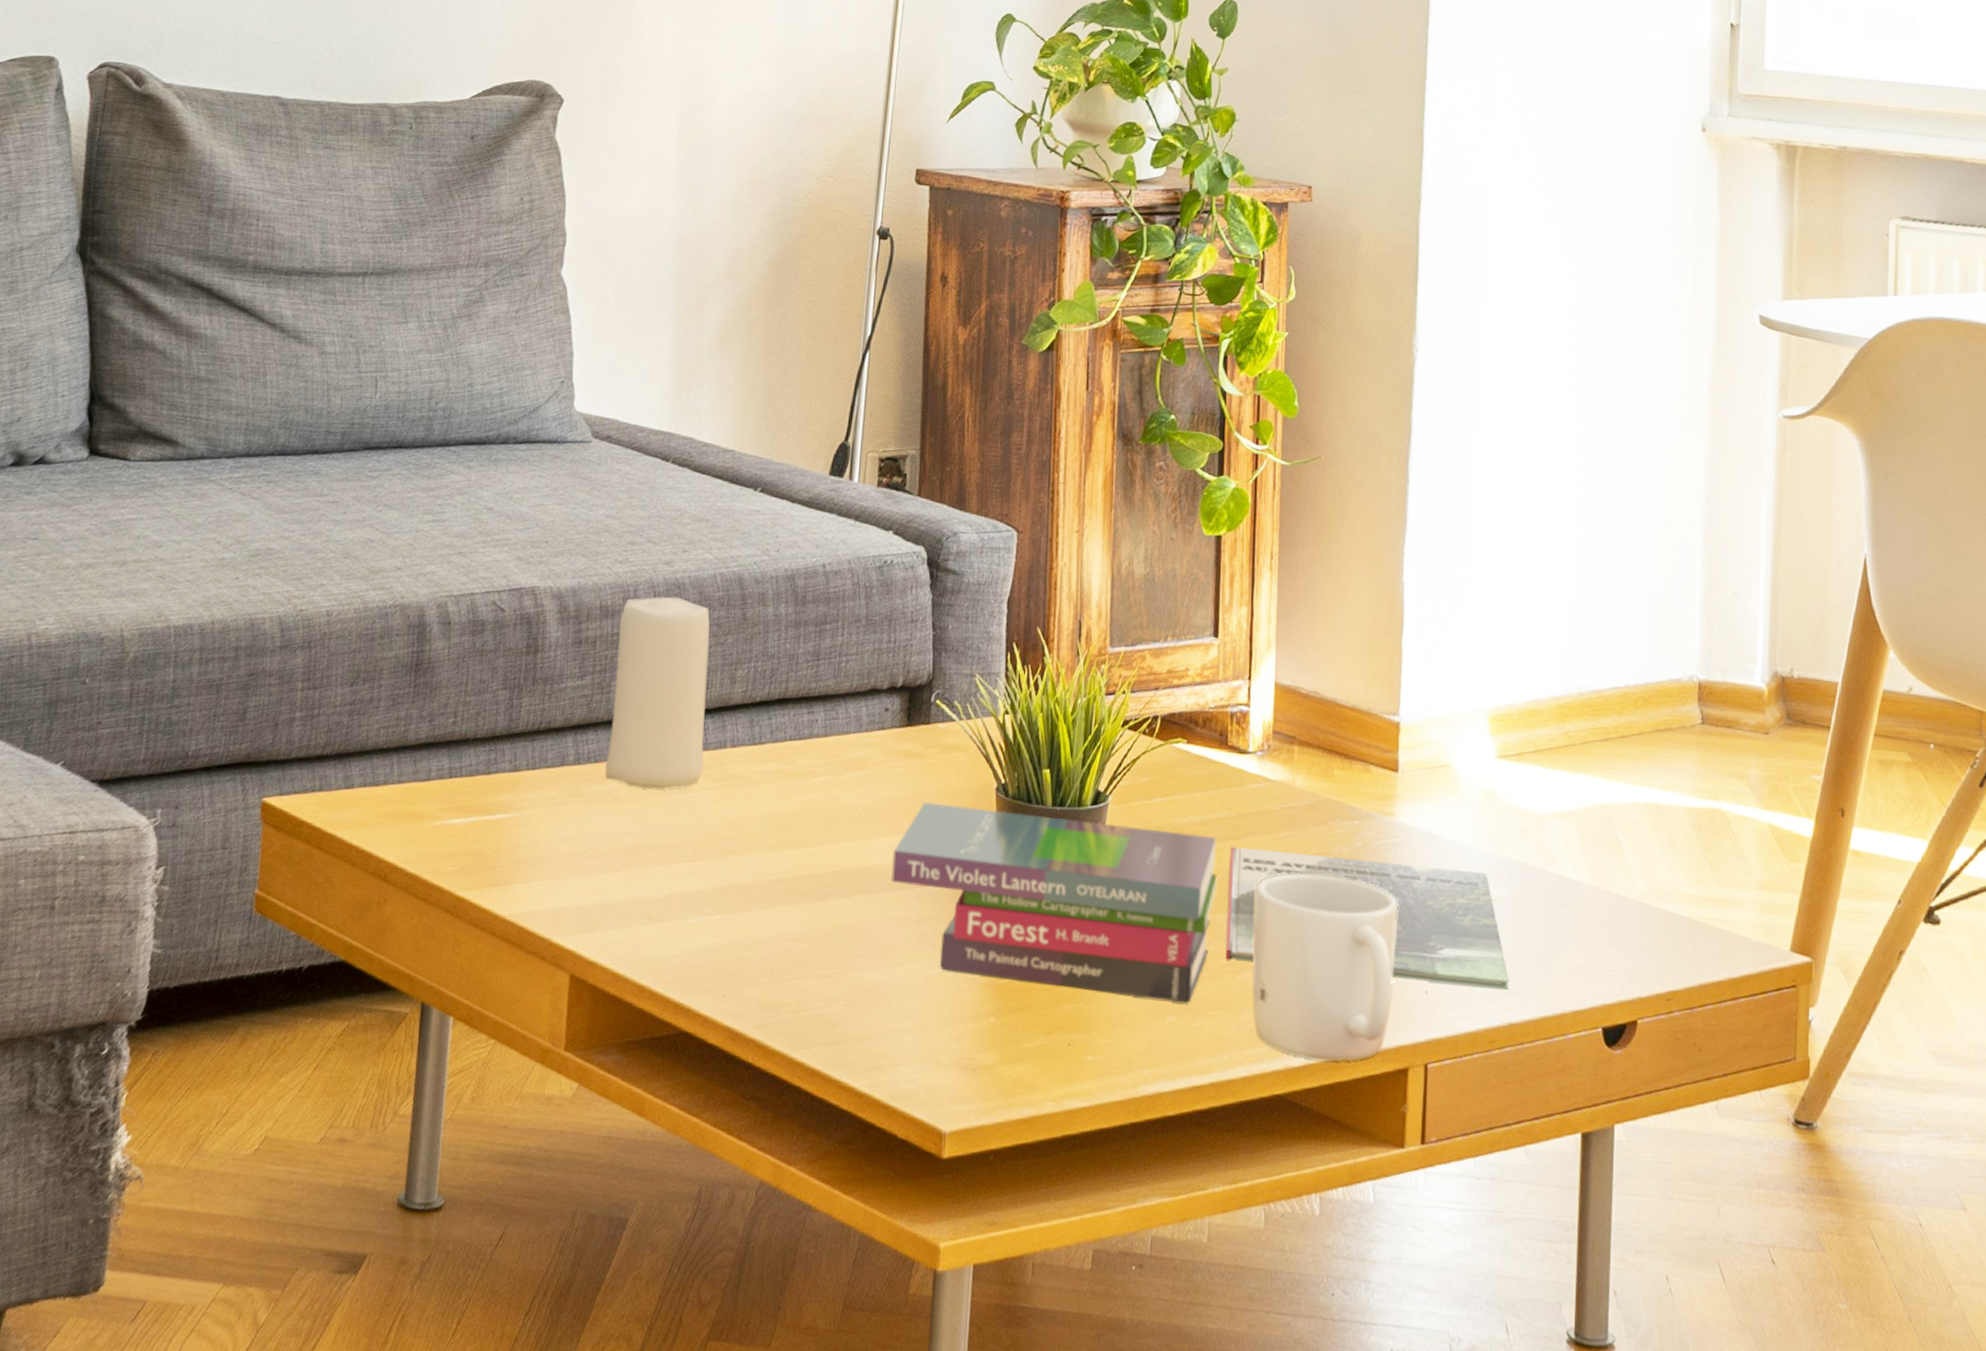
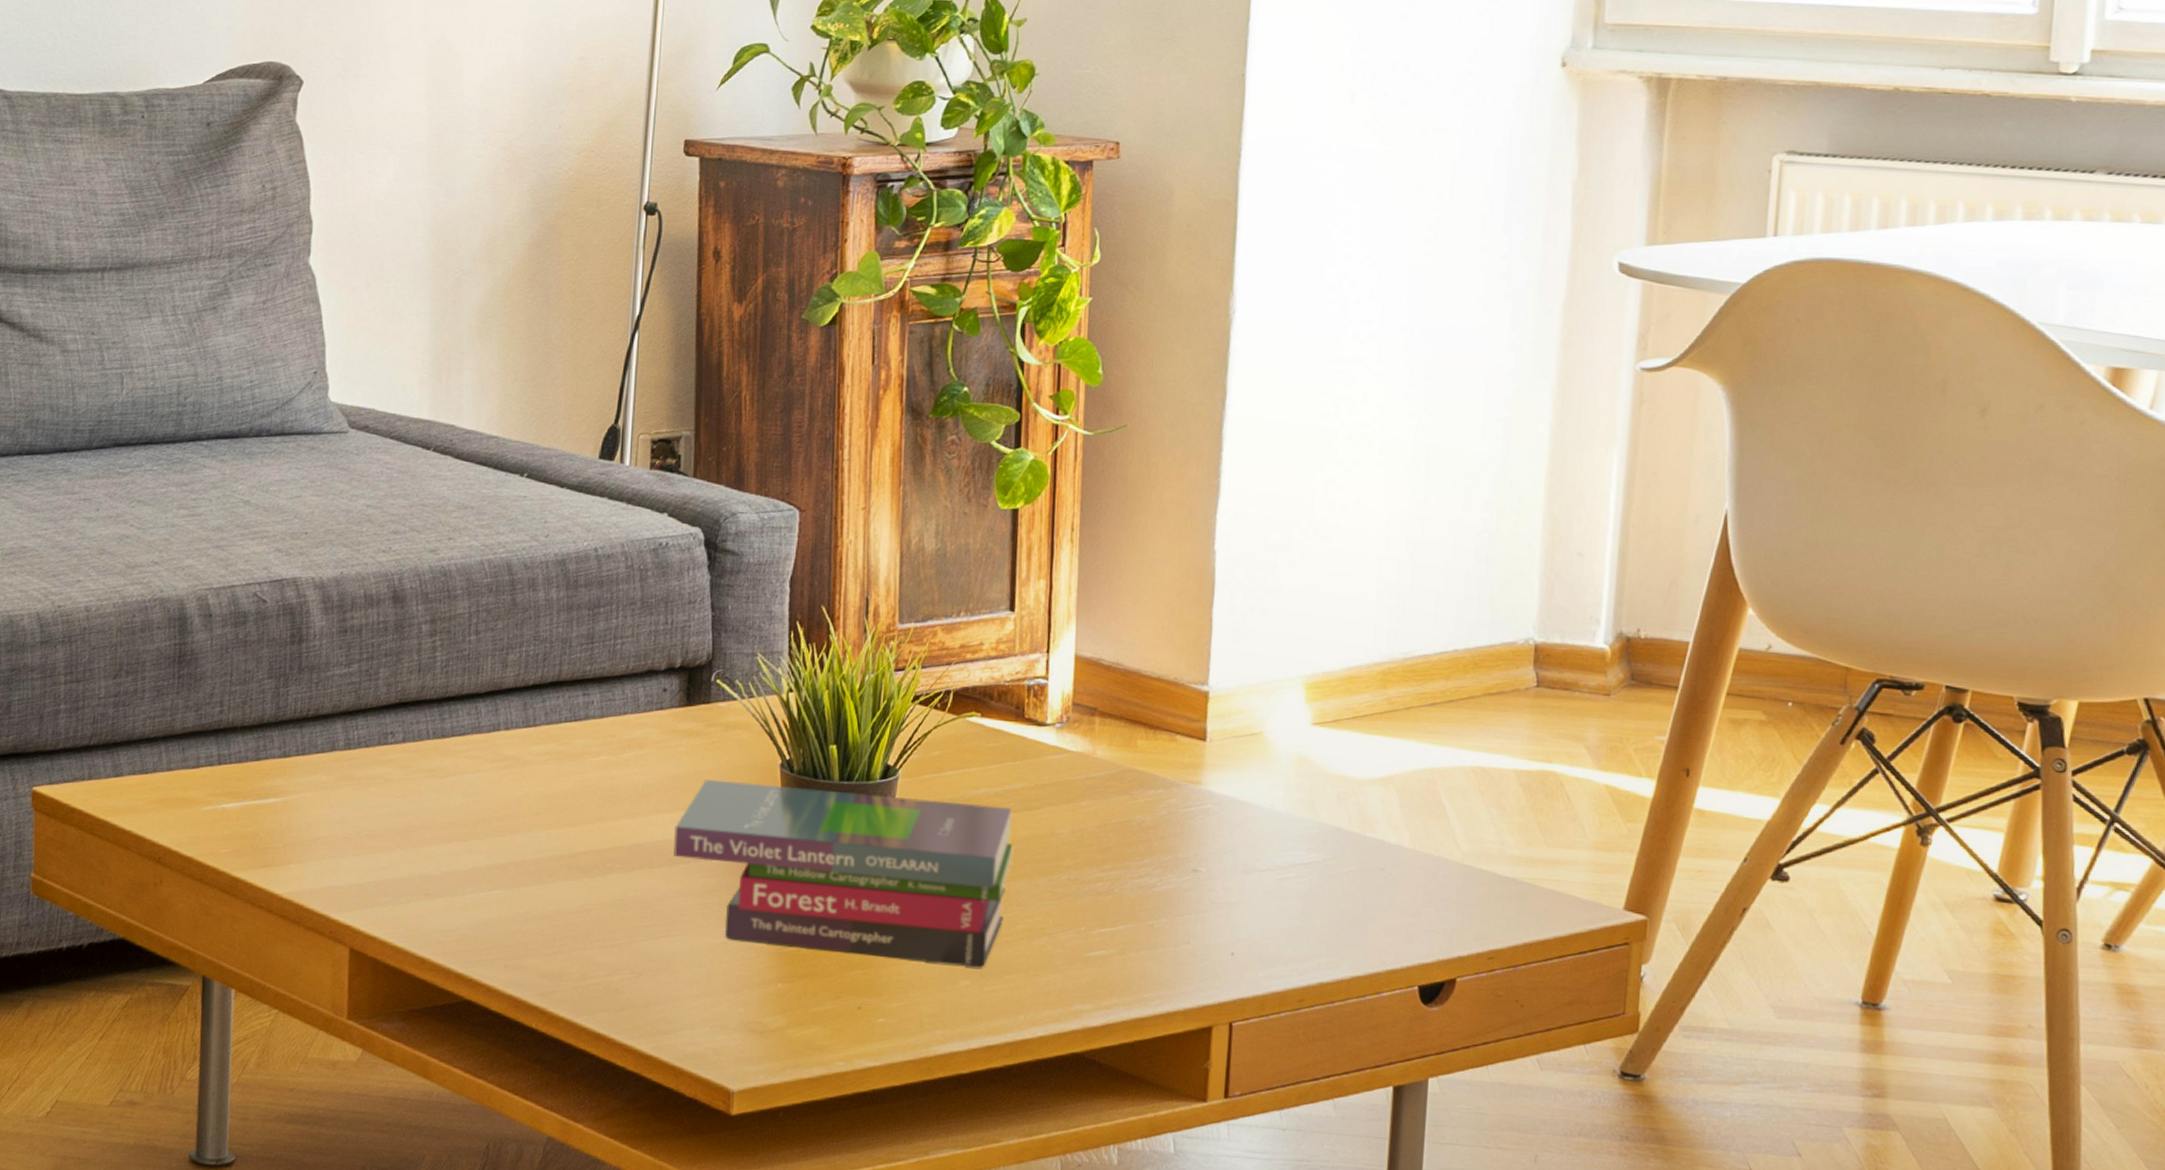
candle: present [605,596,710,789] -> none [377,584,479,772]
magazine: present [1225,846,1510,990] -> none [1021,816,1321,951]
mug: present [1251,872,1399,1062] -> none [1048,841,1205,1022]

